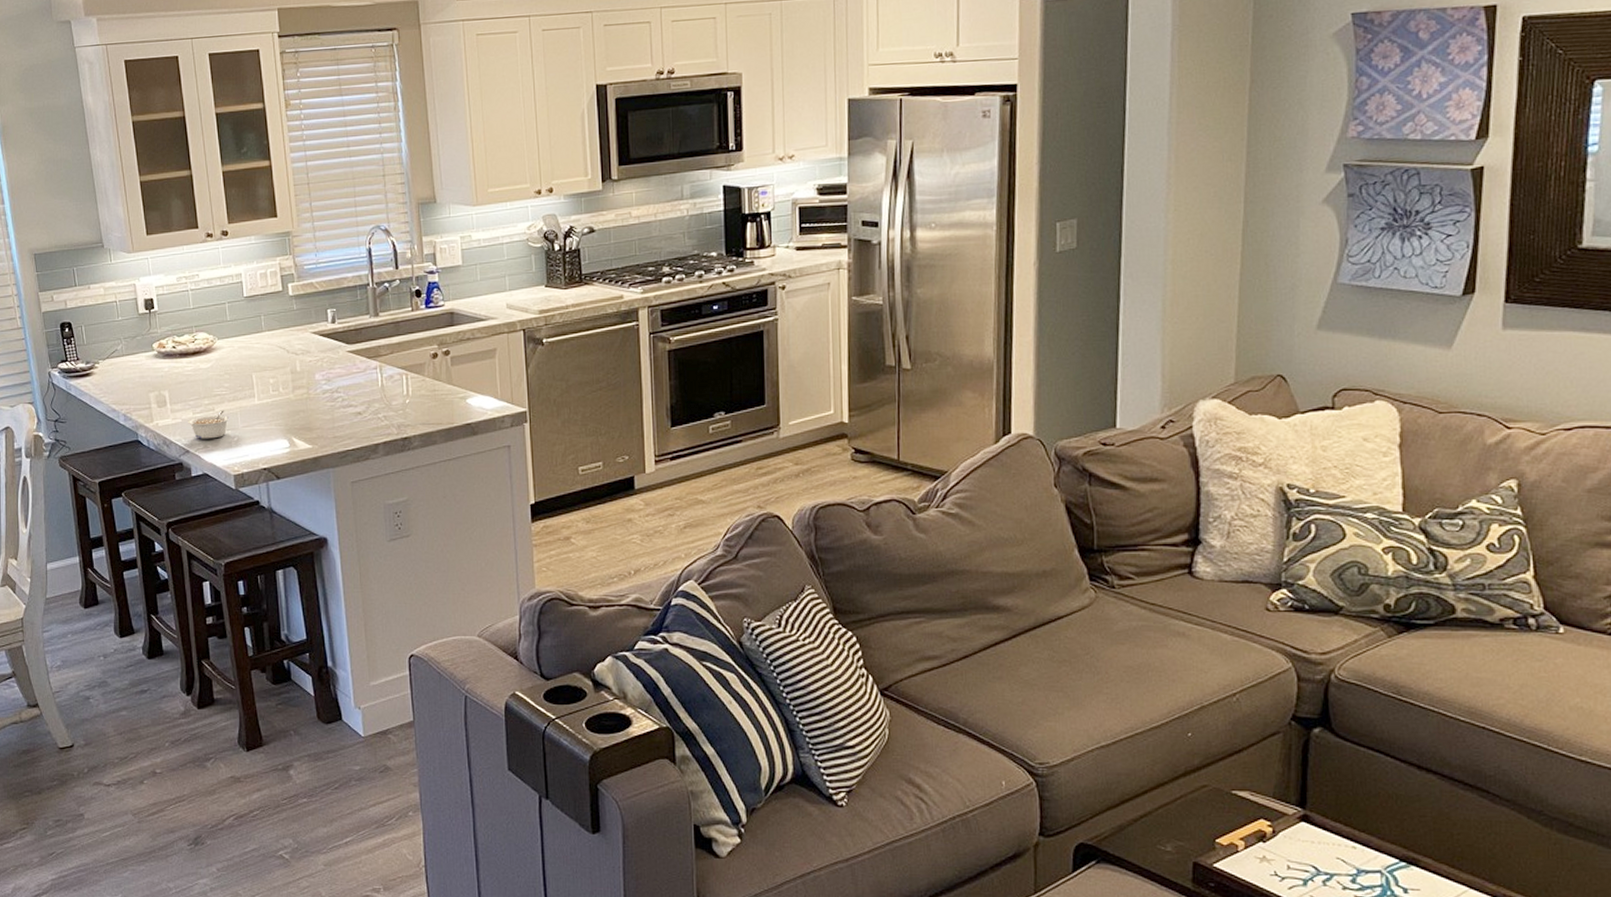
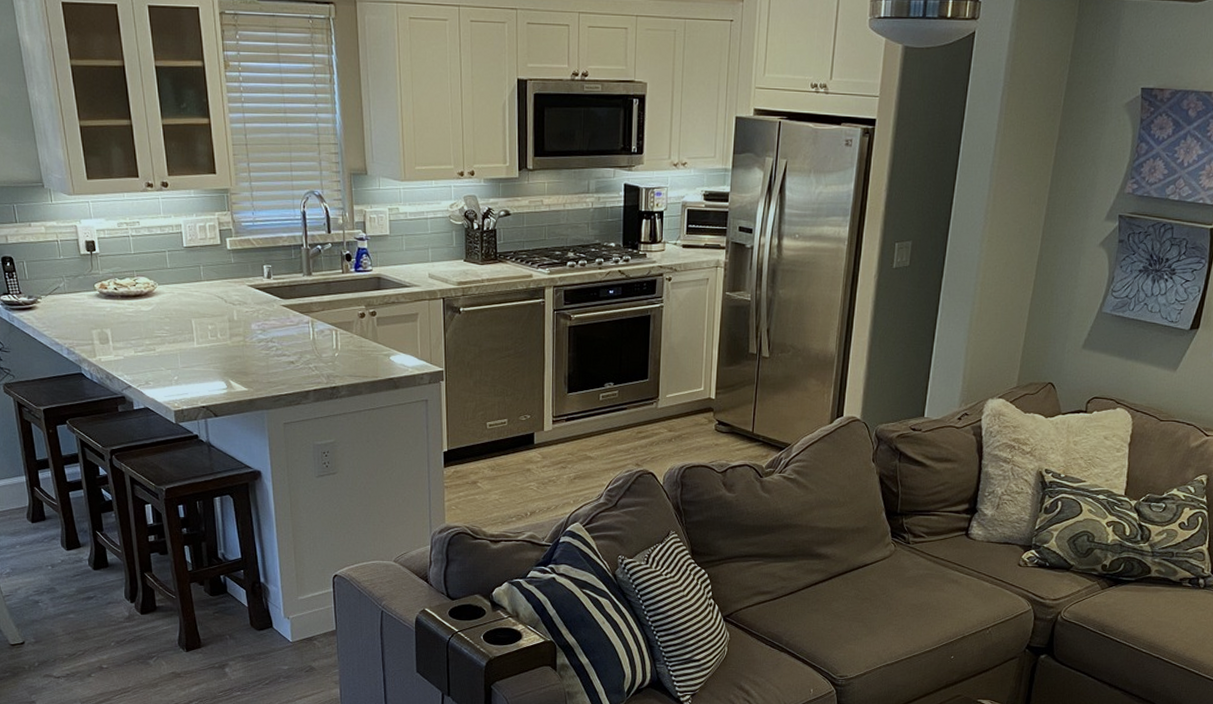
legume: present [188,410,230,439] -> none [130,351,171,377]

